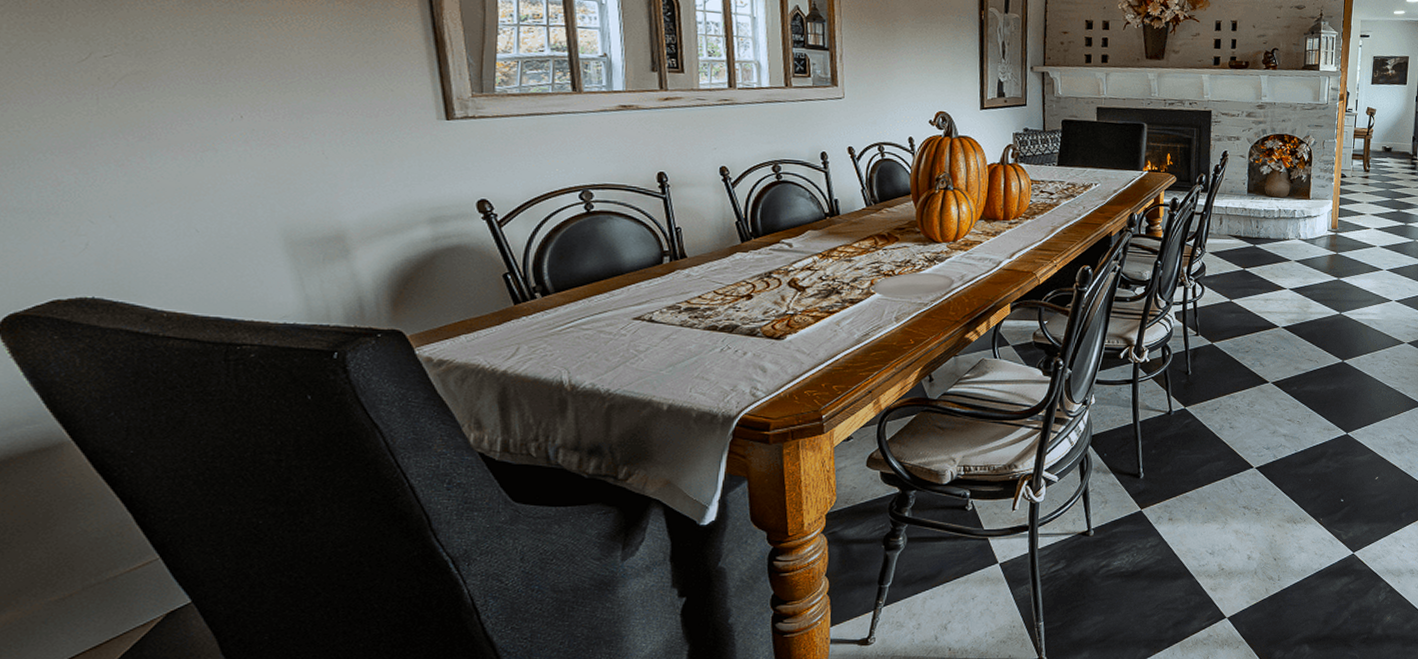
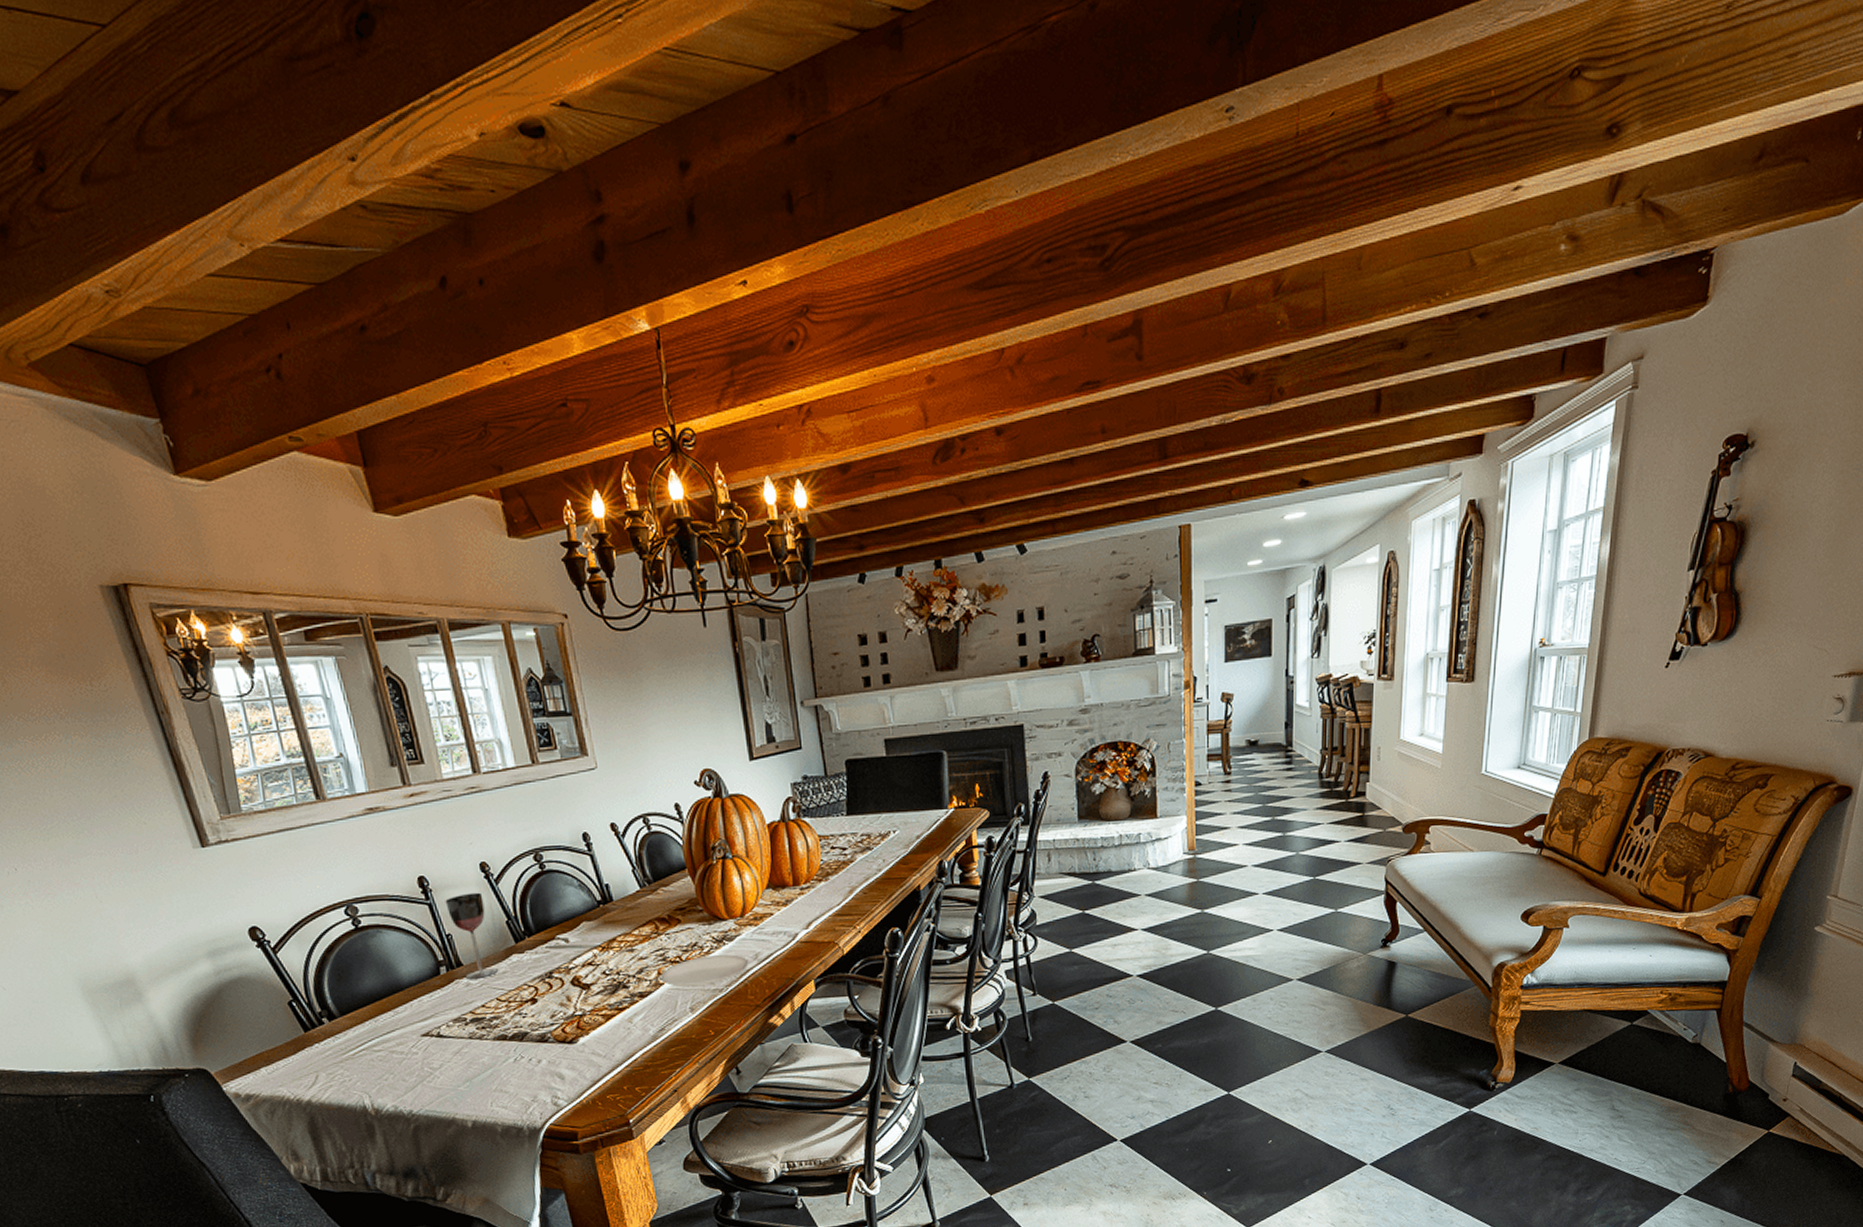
wineglass: none [680,192,720,271] -> present [445,892,498,979]

